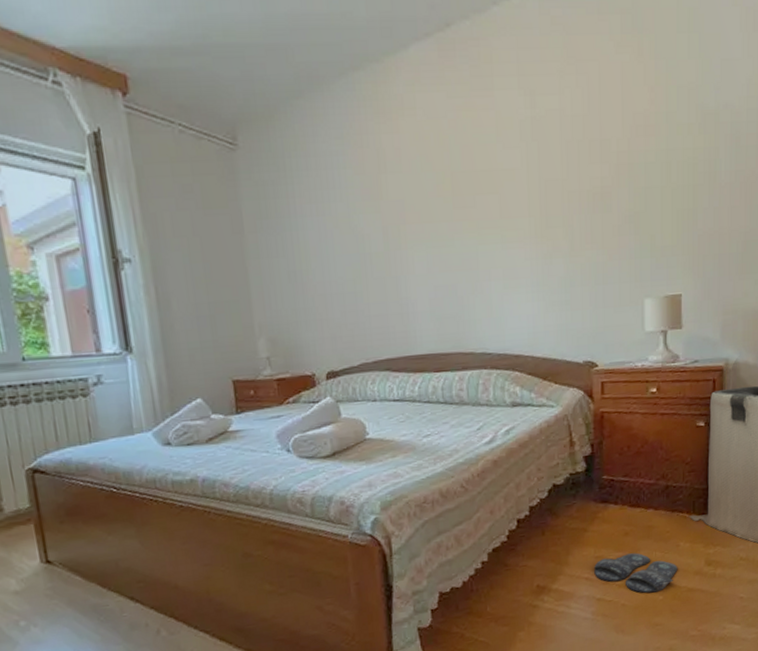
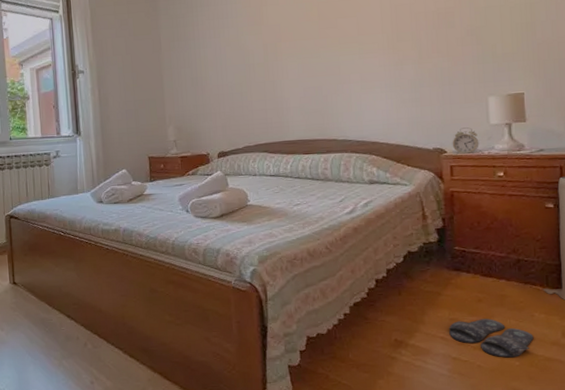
alarm clock: none [604,335,633,368] -> present [452,127,479,154]

